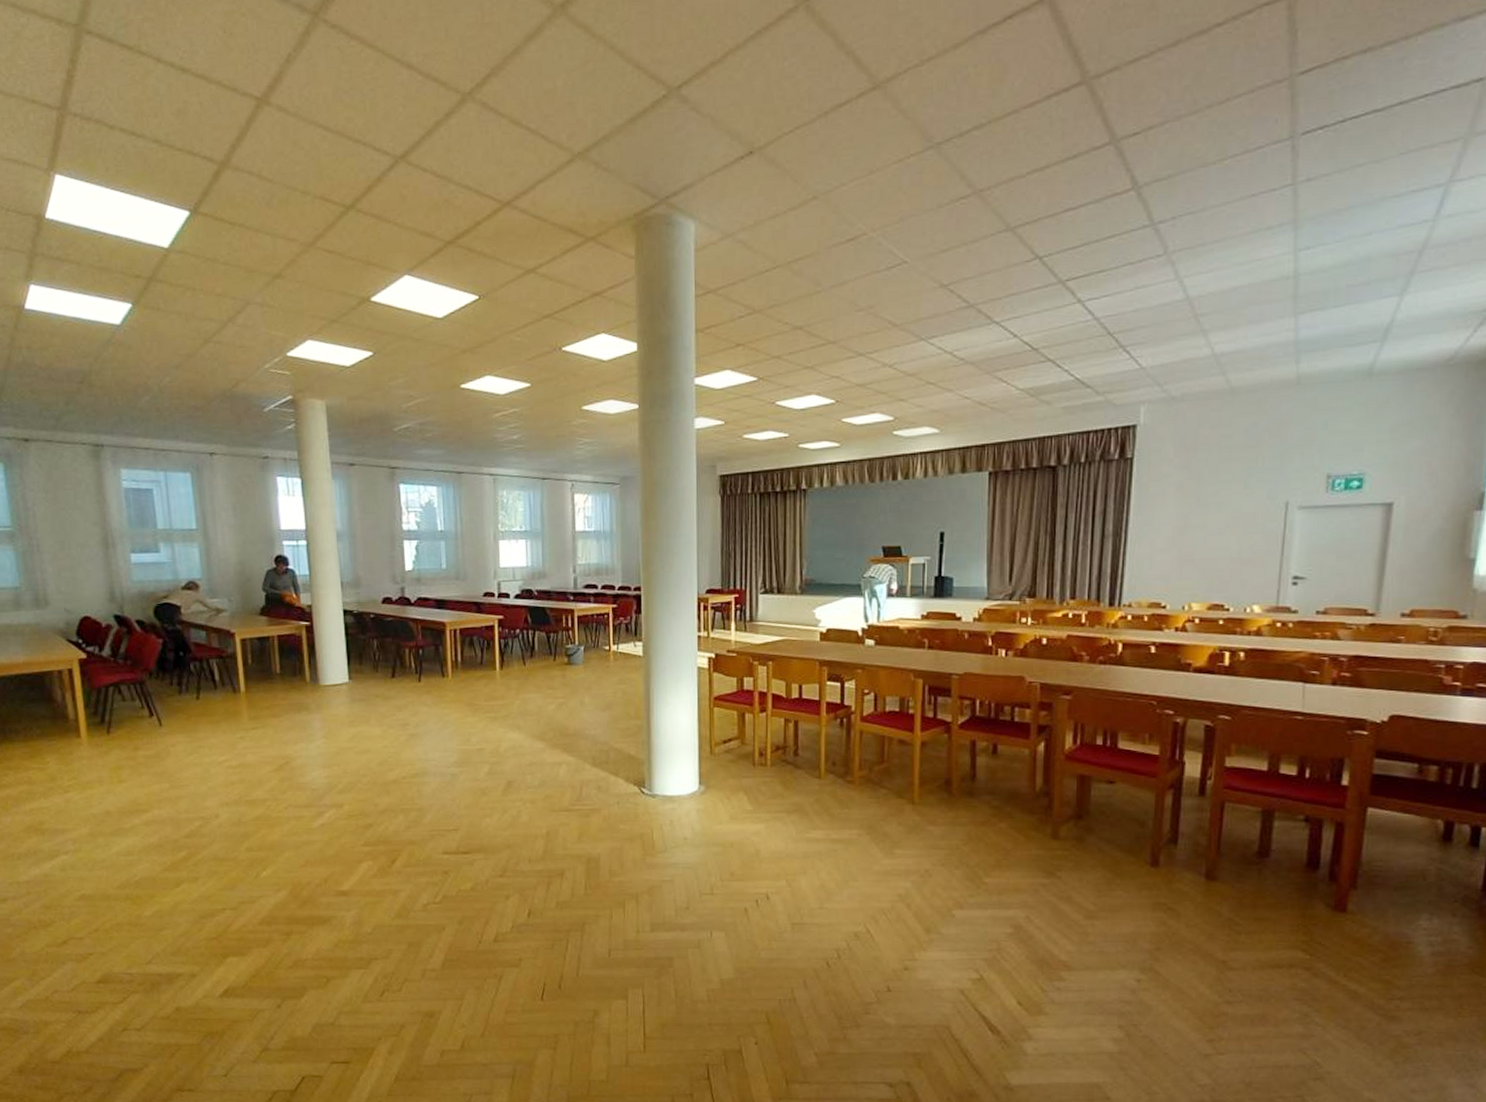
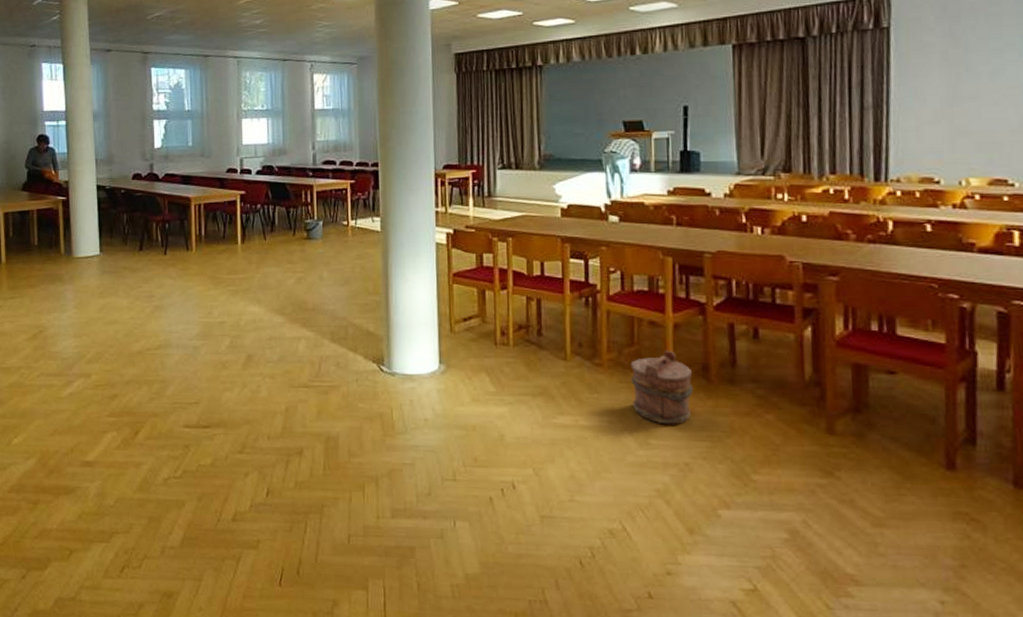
bucket: none [880,766,936,836] -> present [630,349,694,425]

